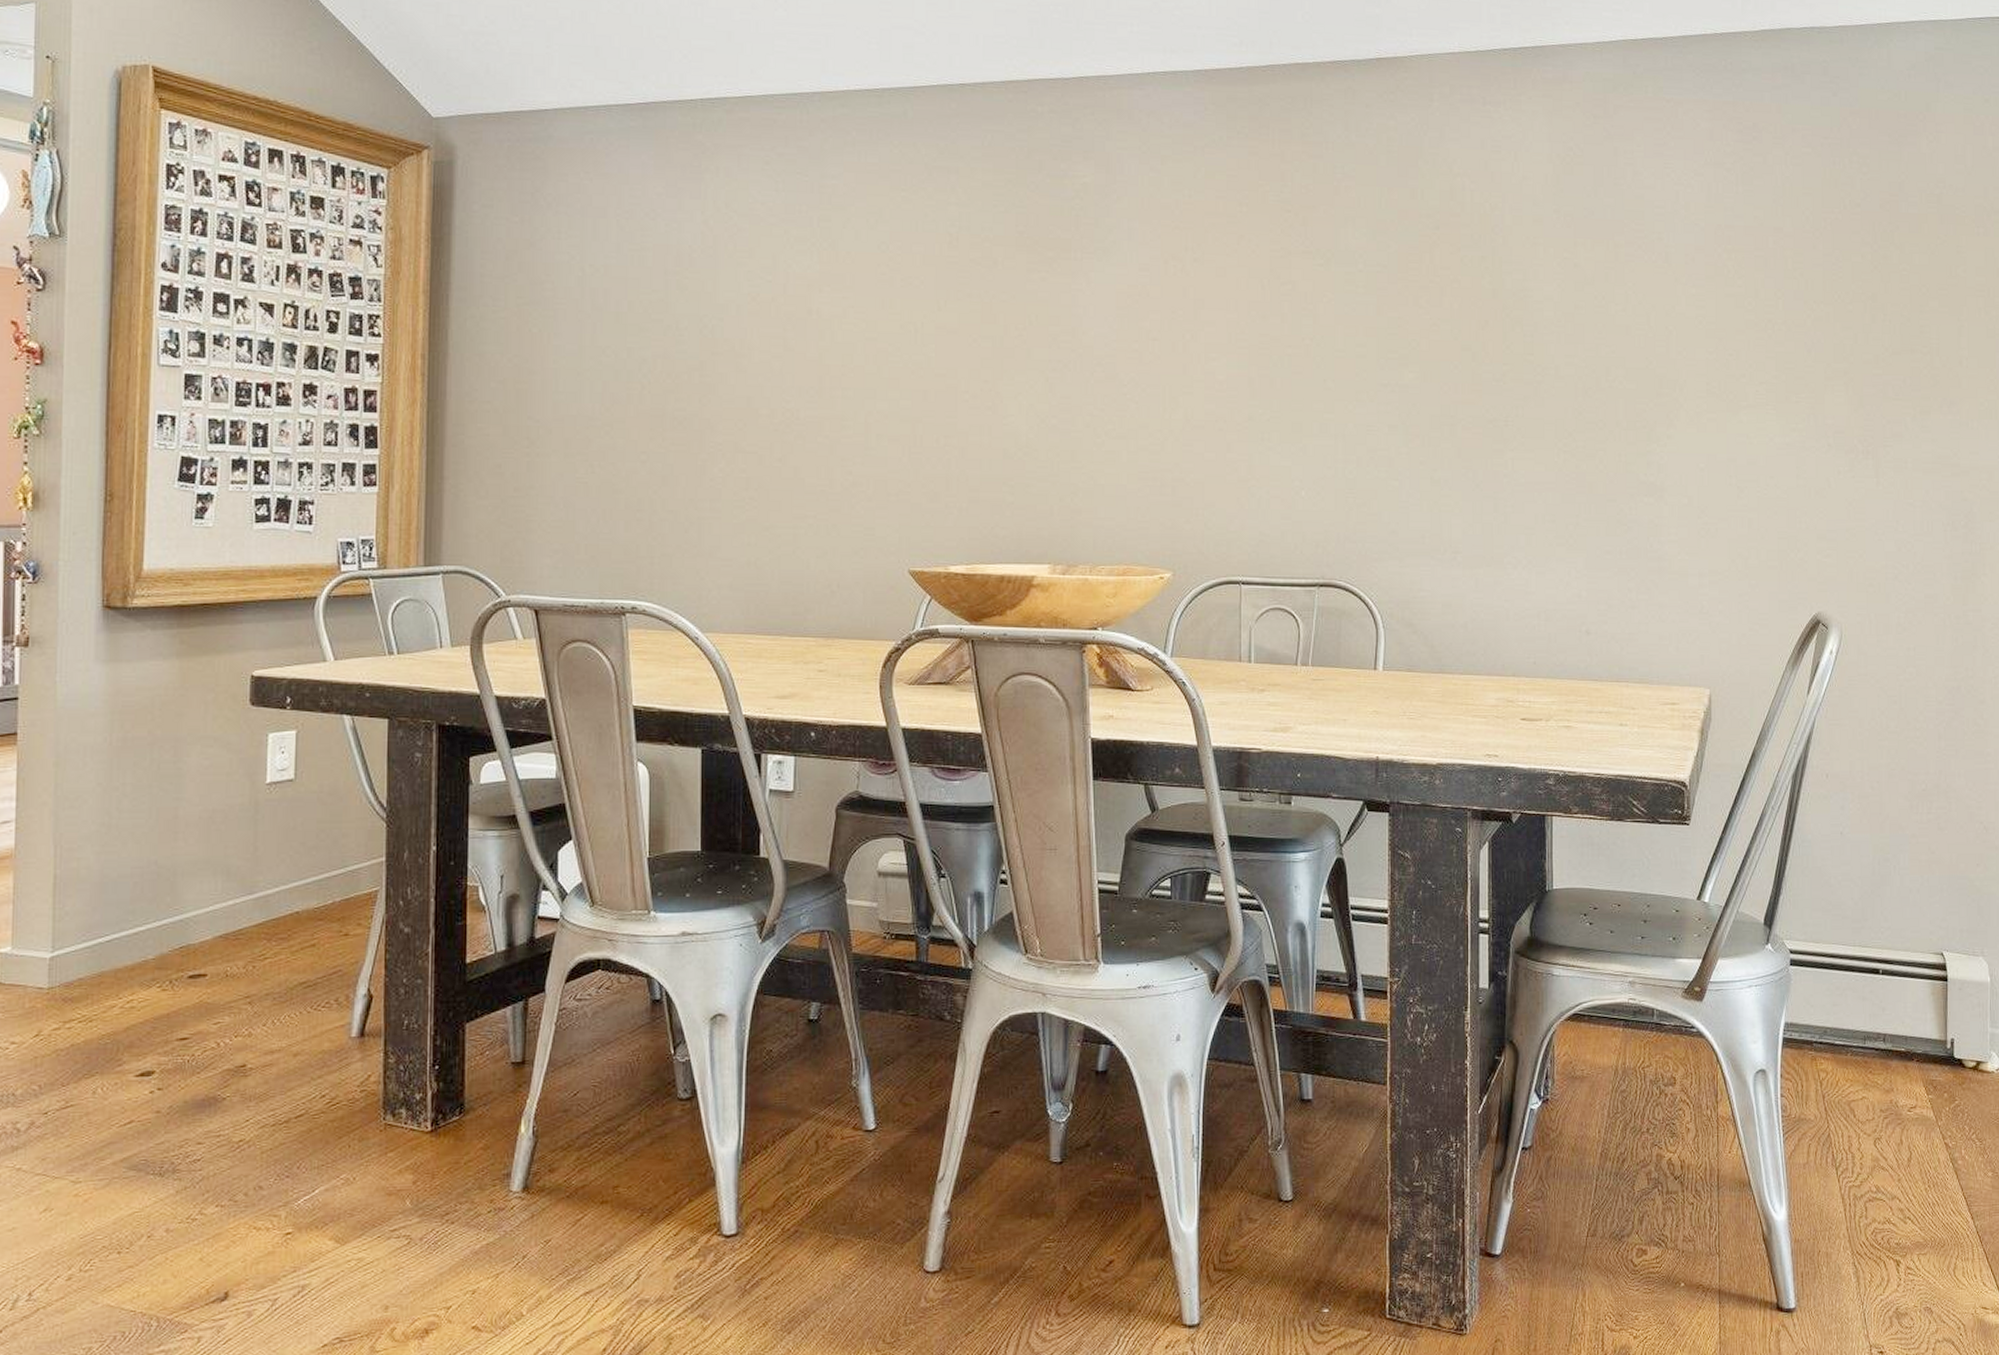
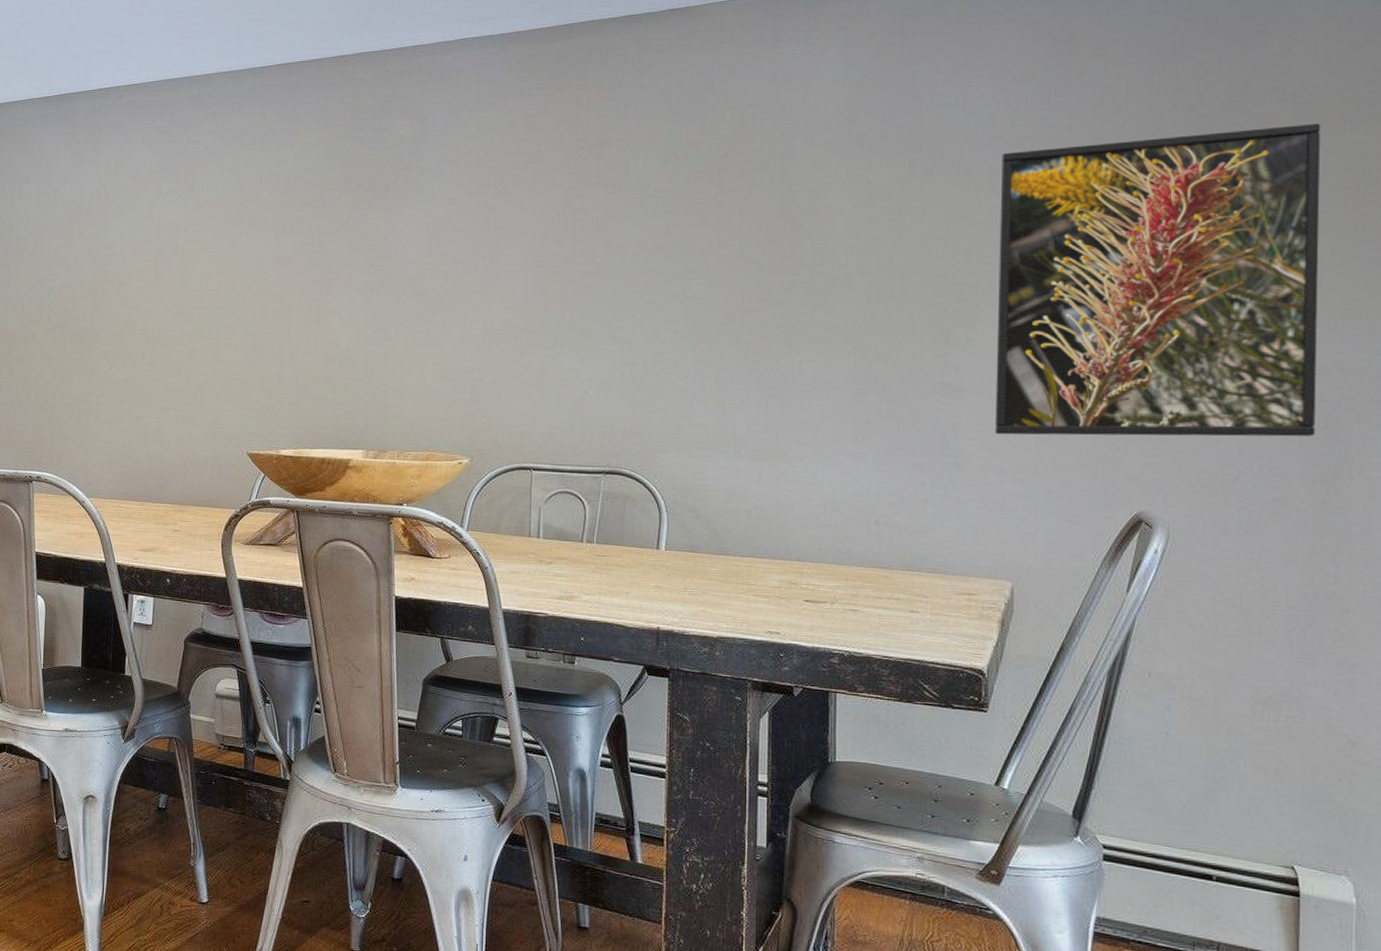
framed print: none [1693,226,1960,537] -> present [994,123,1321,437]

